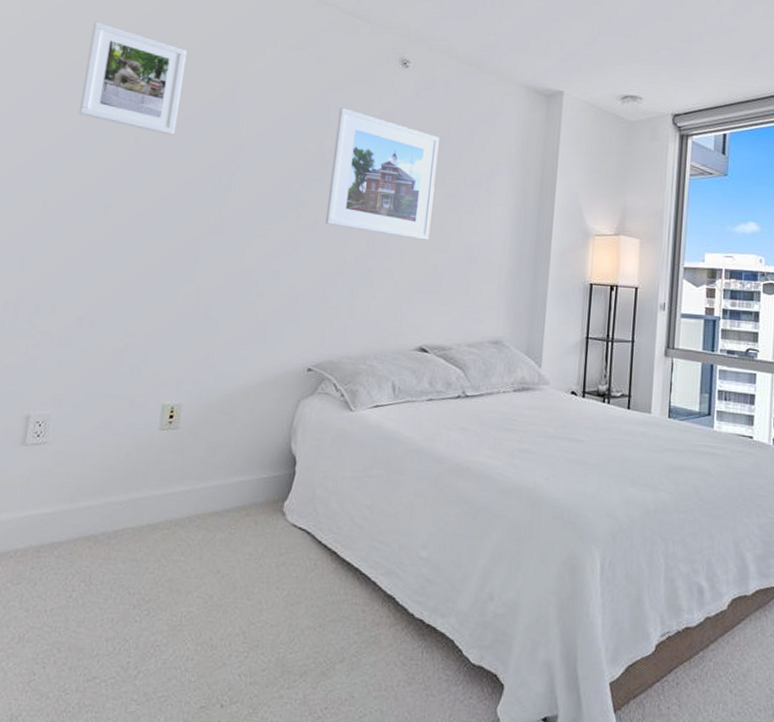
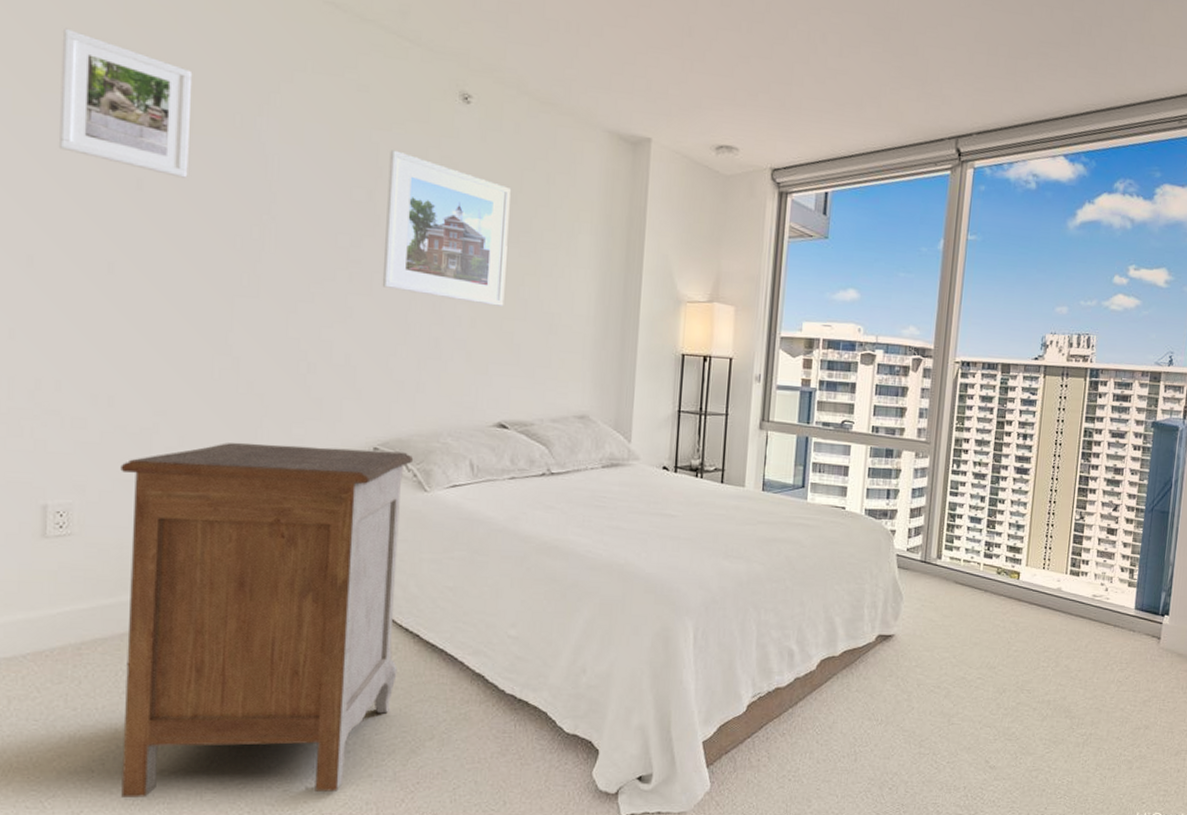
nightstand: none [56,361,343,712] -> present [120,442,414,797]

